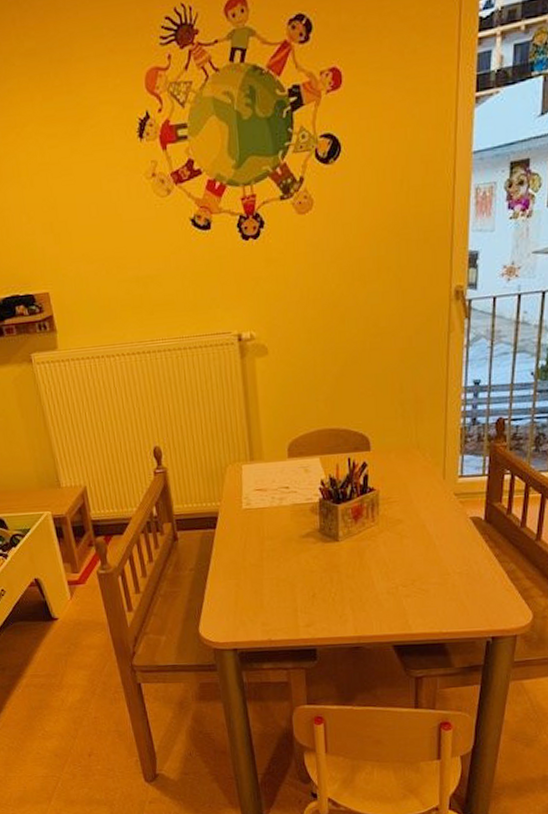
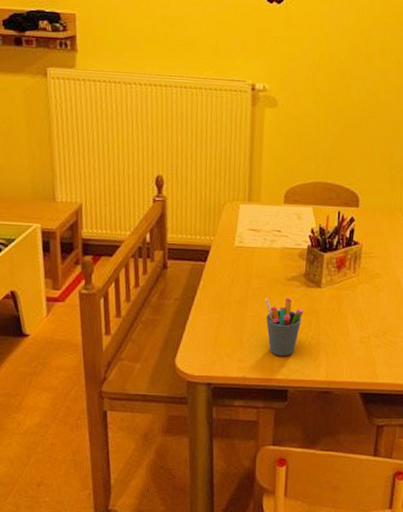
pen holder: none [281,555,323,616] -> present [265,297,304,357]

